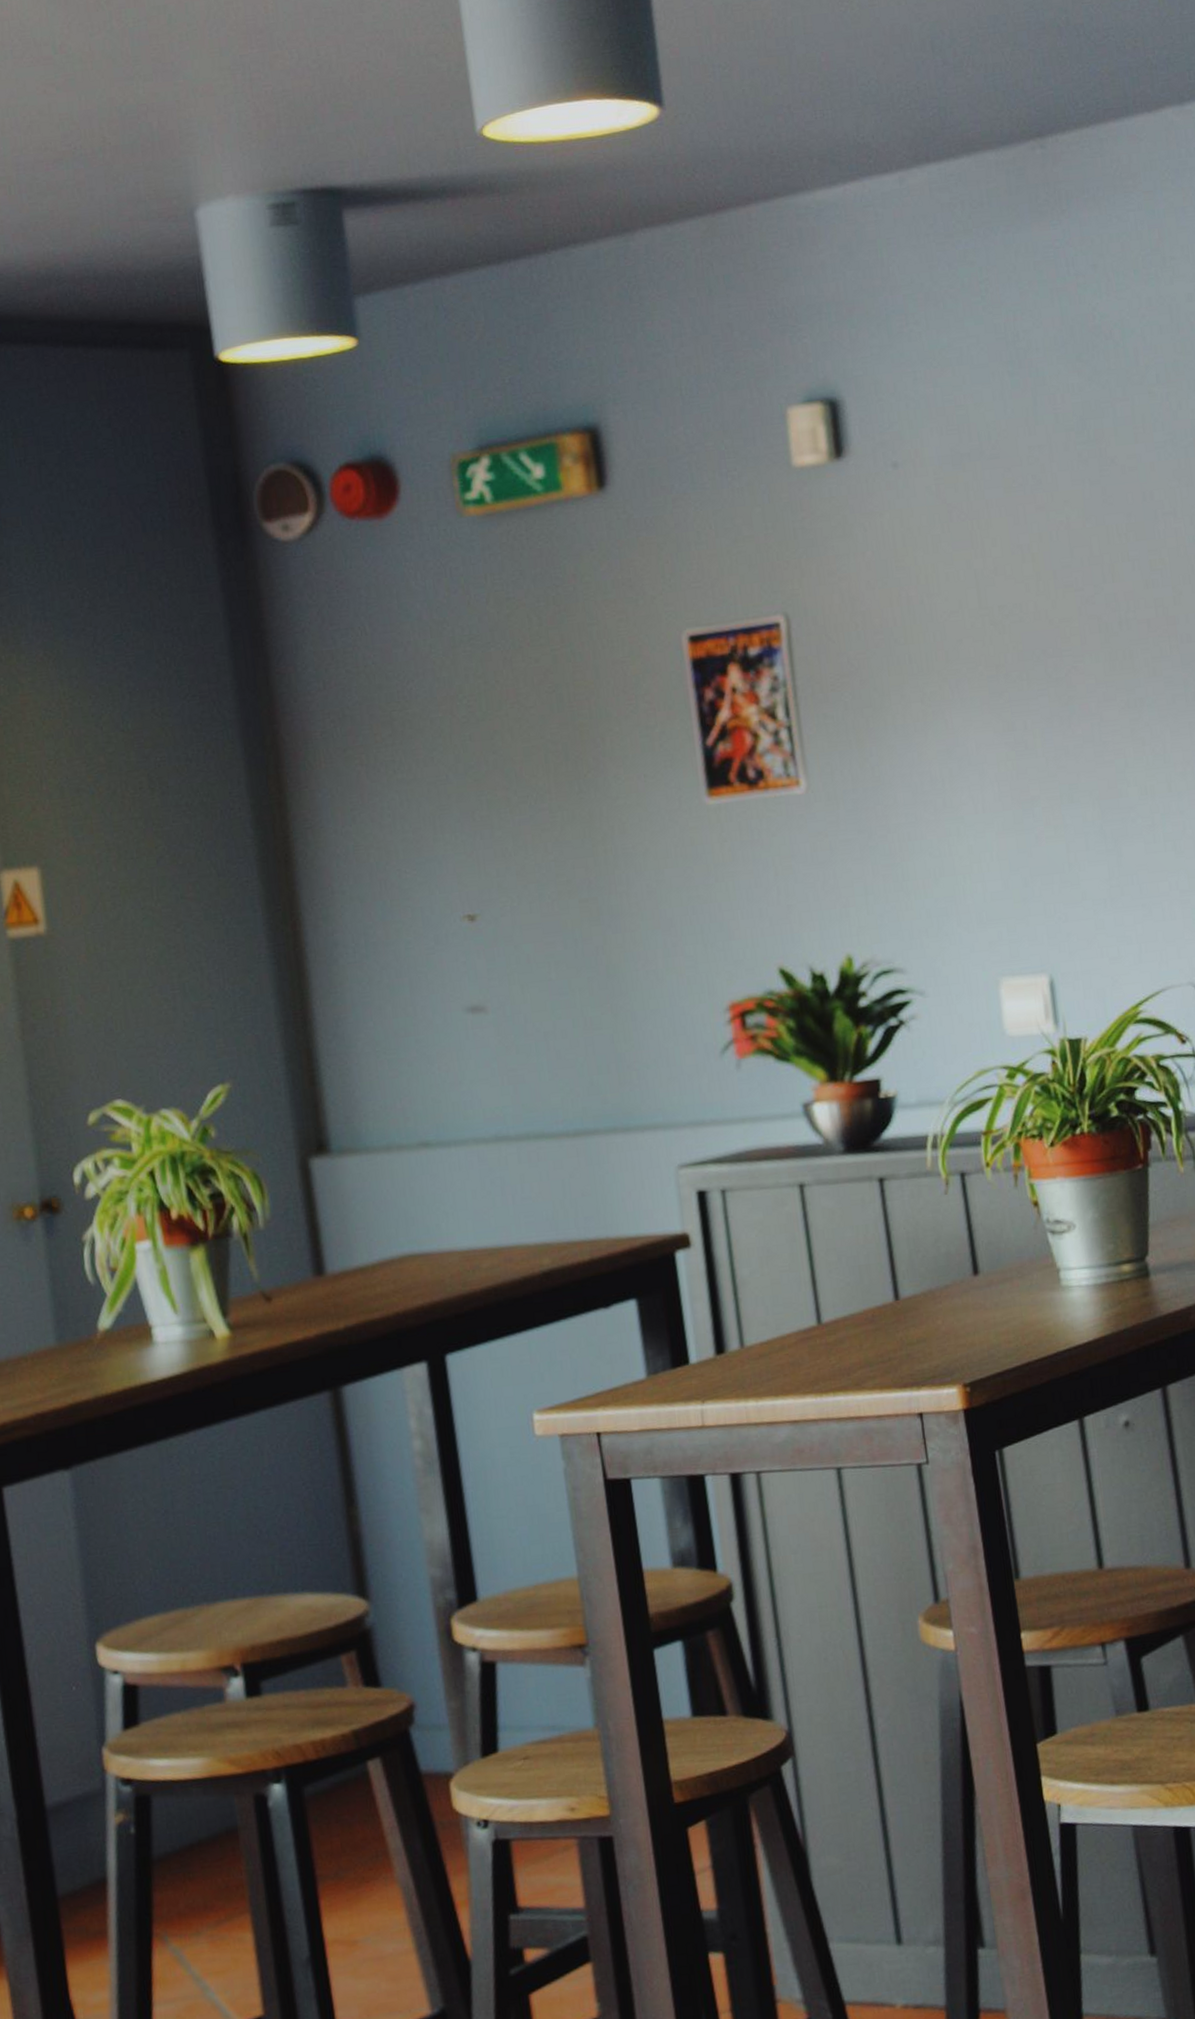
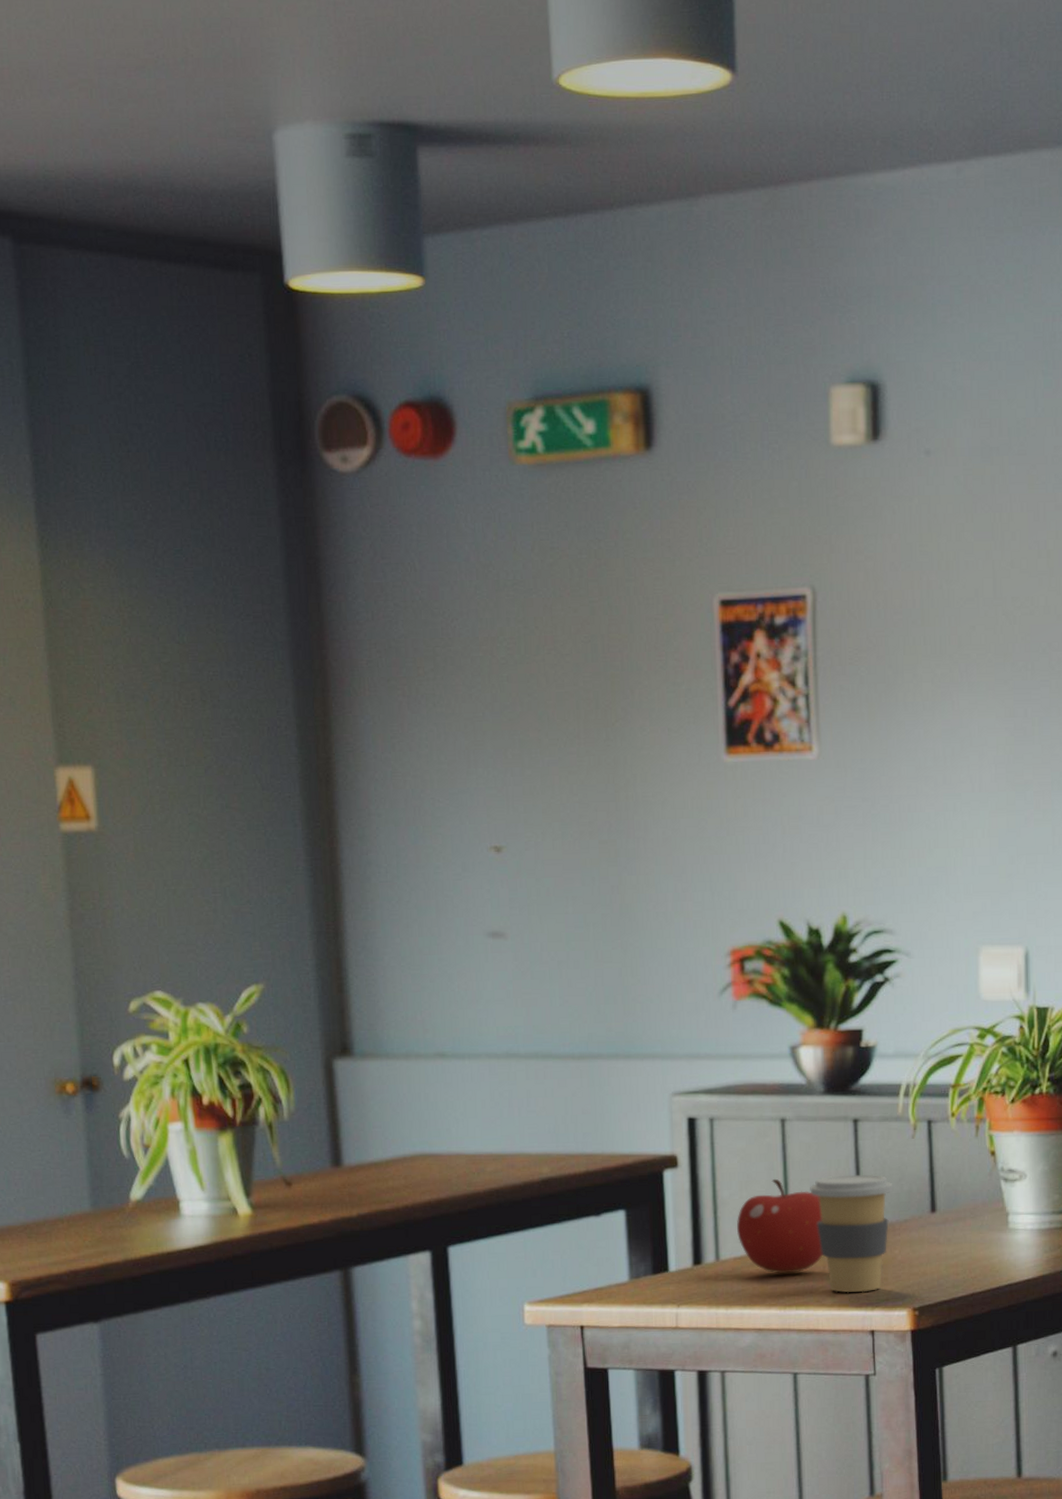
fruit: none [760,1251,859,1357] -> present [737,1178,823,1274]
coffee cup: none [837,1237,930,1373] -> present [810,1174,893,1293]

